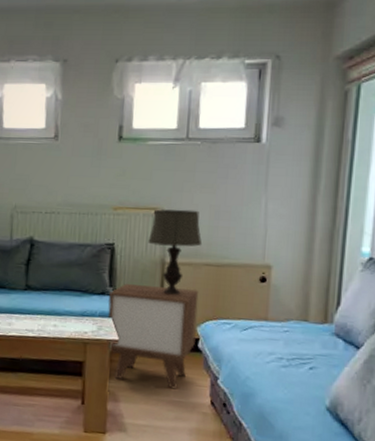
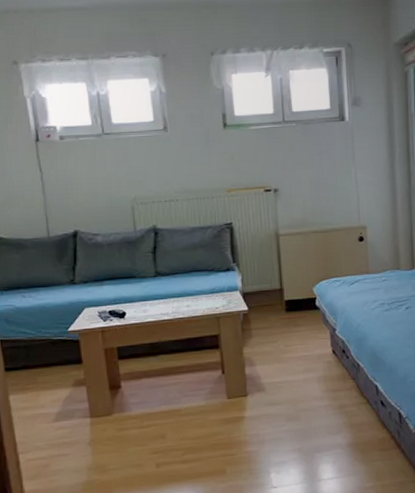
nightstand: present [107,283,199,390] -> none [233,254,313,346]
table lamp: present [148,209,203,295] -> none [262,185,308,263]

